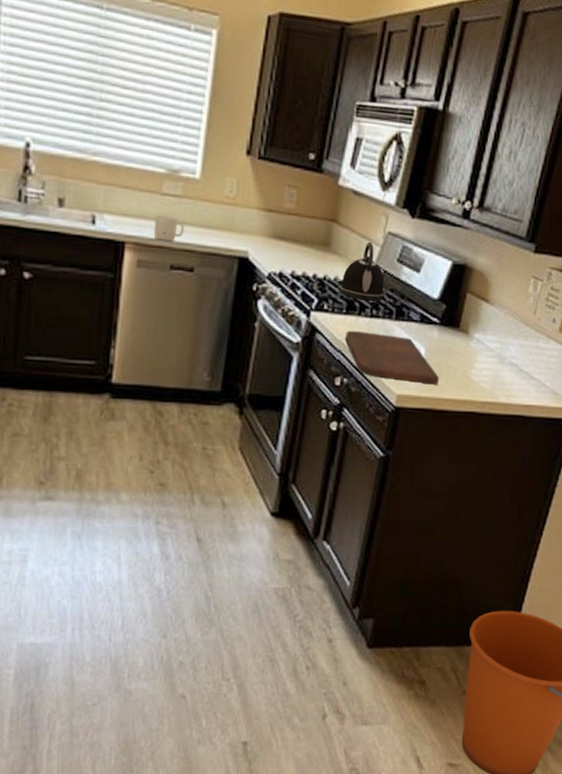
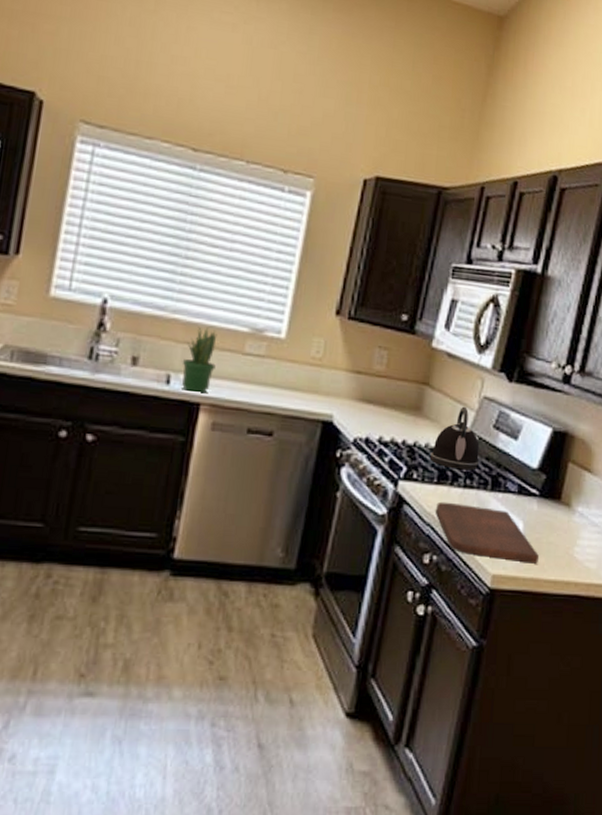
planter: none [105,169,137,233] -> present [182,327,218,394]
mug: present [154,215,185,241] -> none [232,375,266,403]

